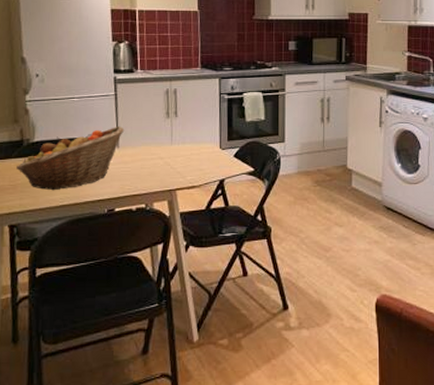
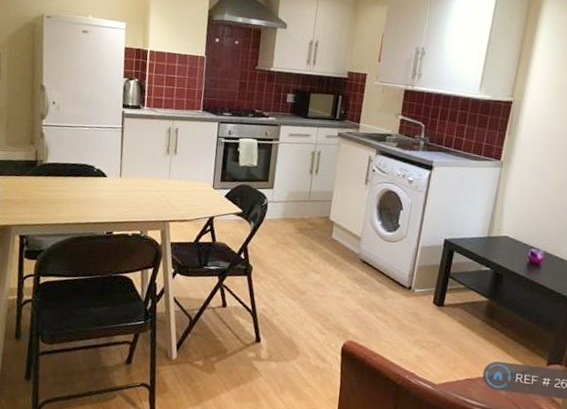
fruit basket: present [16,125,125,191] -> none [29,156,128,210]

